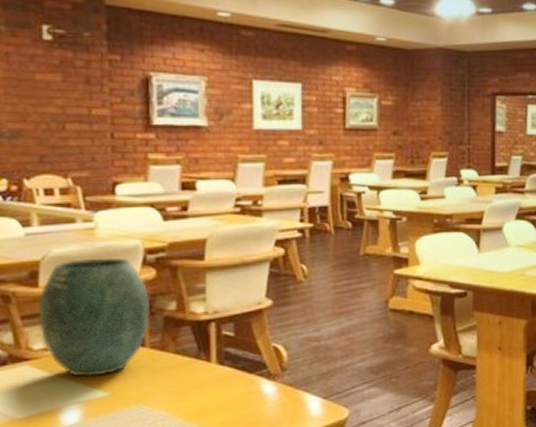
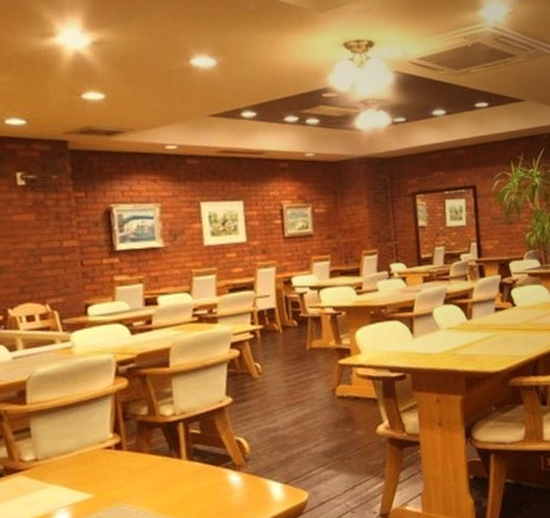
vase: present [38,257,151,378] -> none [27,371,125,483]

